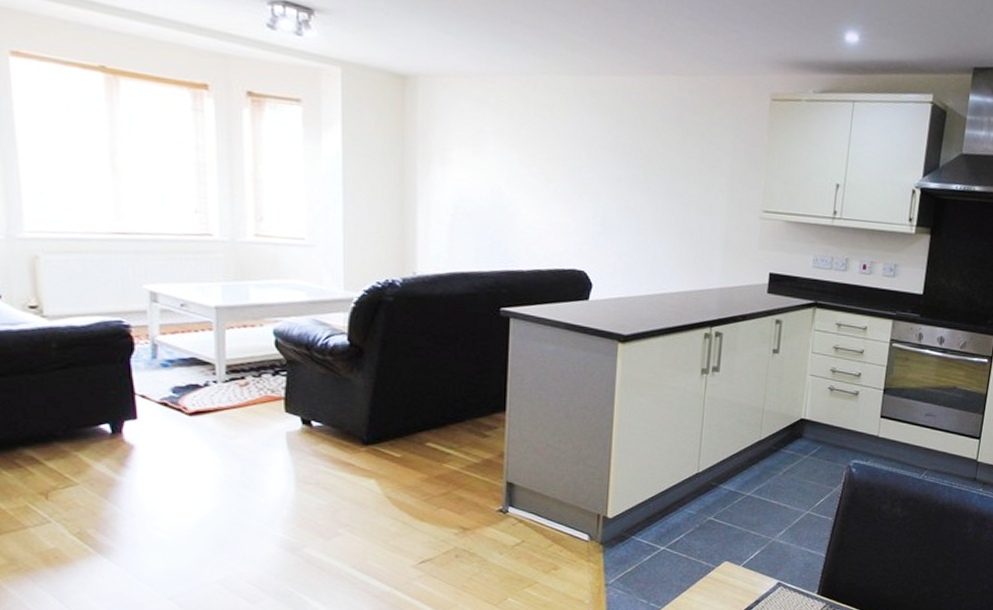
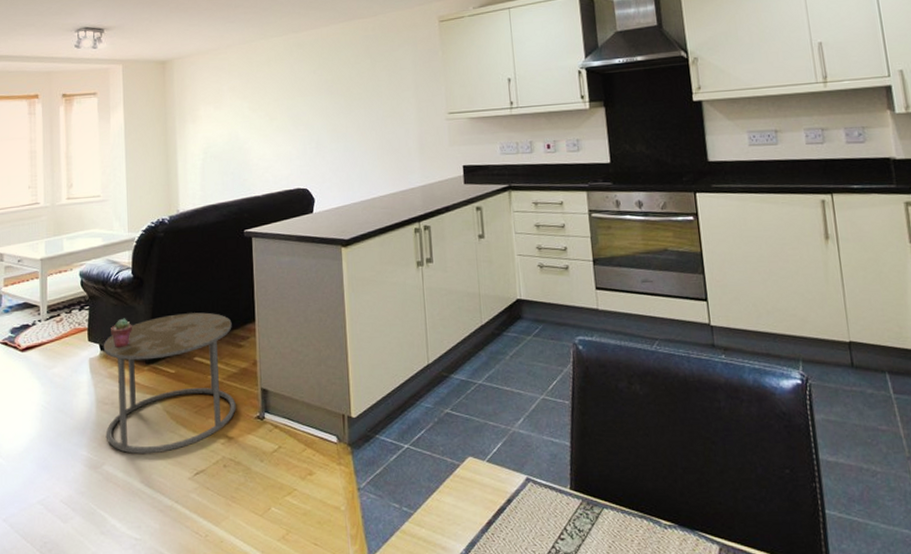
side table: none [306,393,477,540] -> present [103,312,236,455]
potted succulent: none [317,390,346,425] -> present [111,318,132,349]

